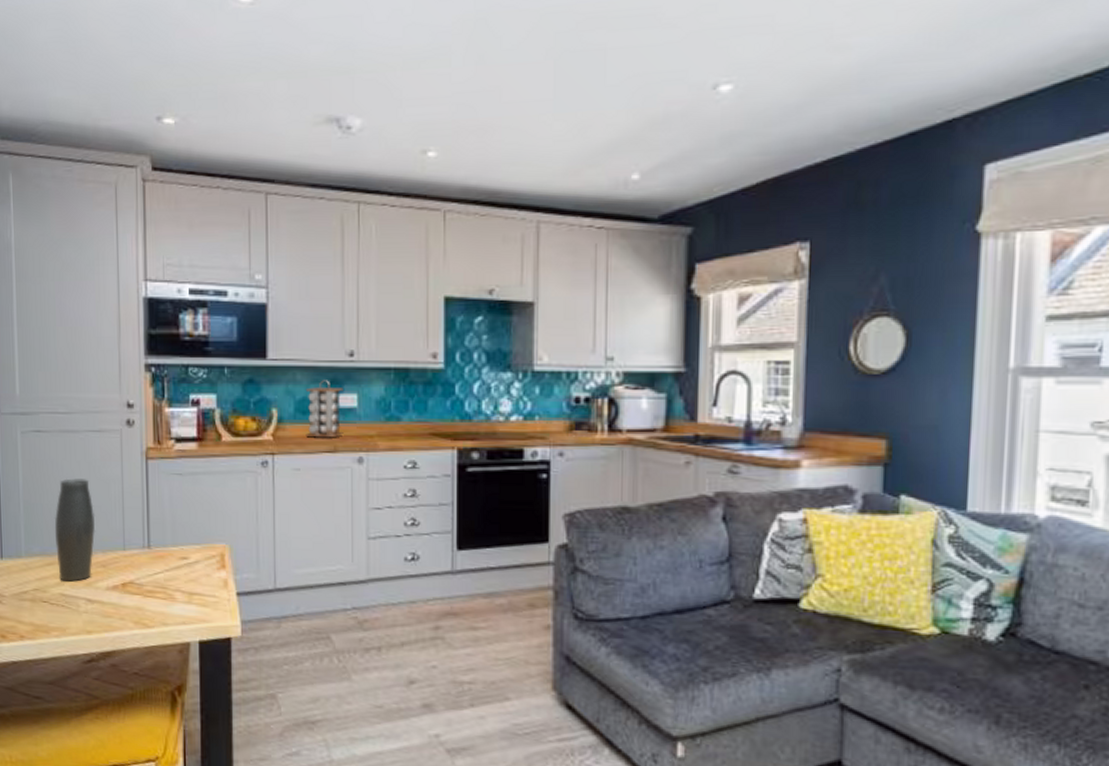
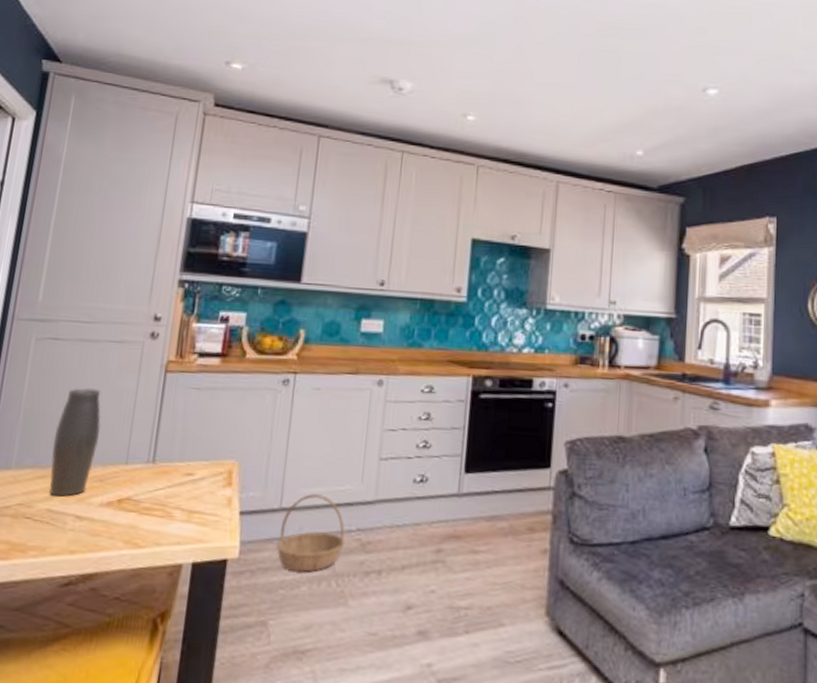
basket: none [276,574,342,649] -> present [276,494,345,572]
spice rack: present [305,380,344,438] -> none [330,305,371,361]

